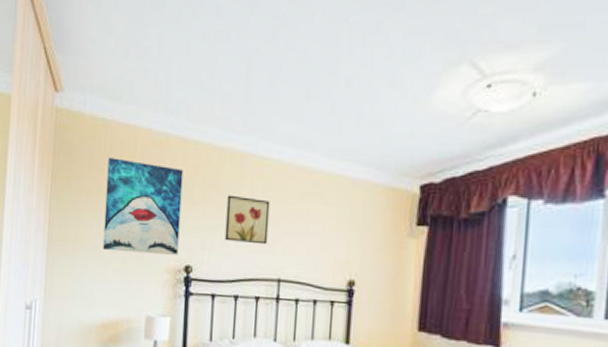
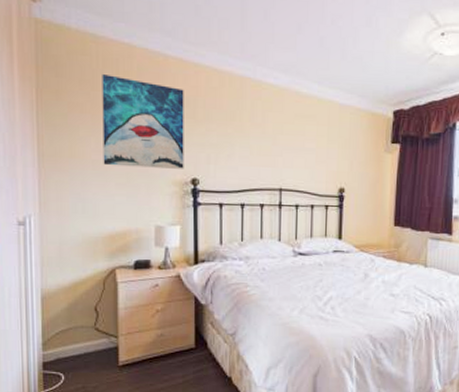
wall art: present [225,195,270,245] -> none [229,114,270,159]

